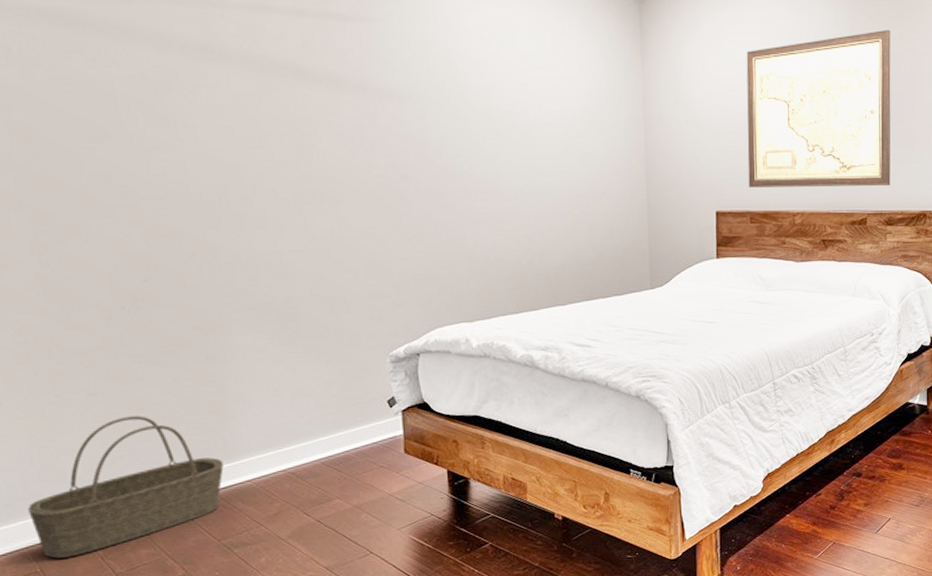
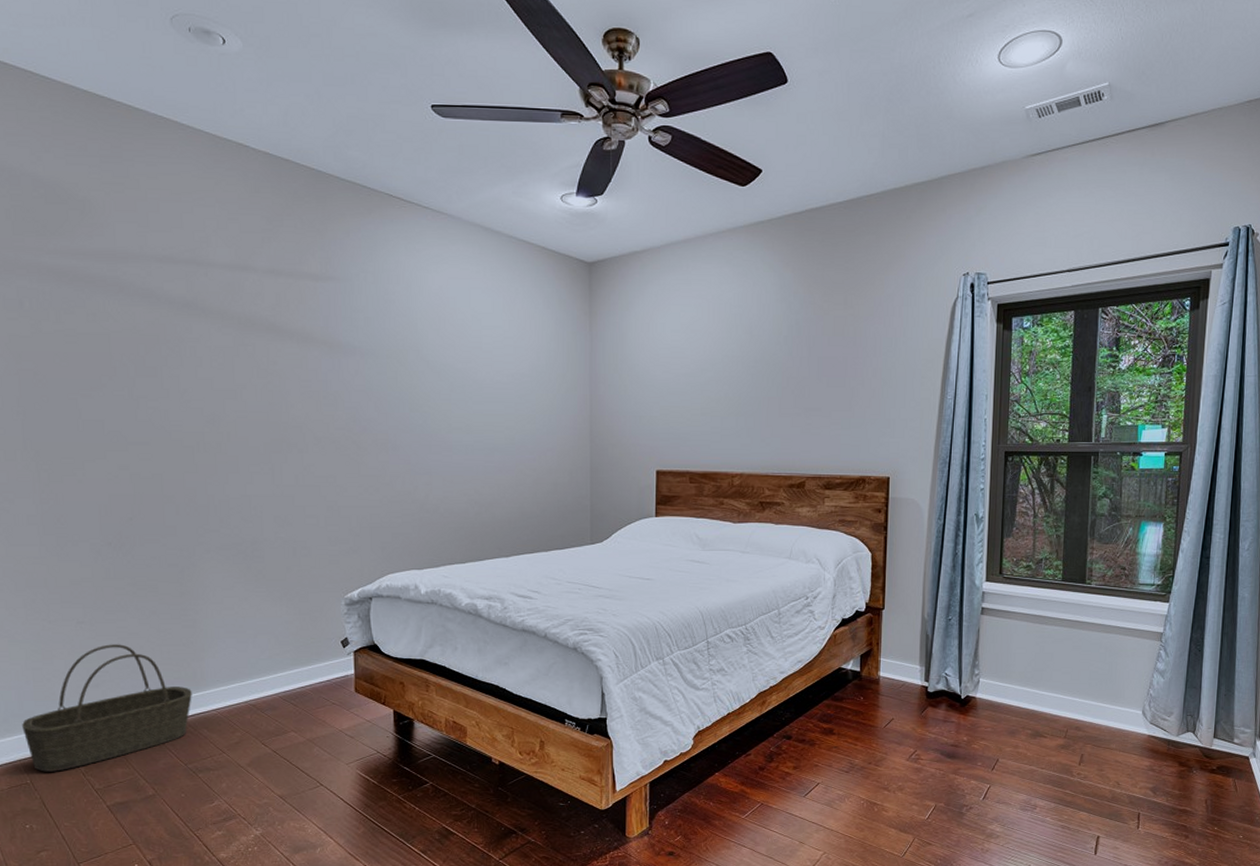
wall art: present [746,29,891,188] -> none [689,293,835,449]

